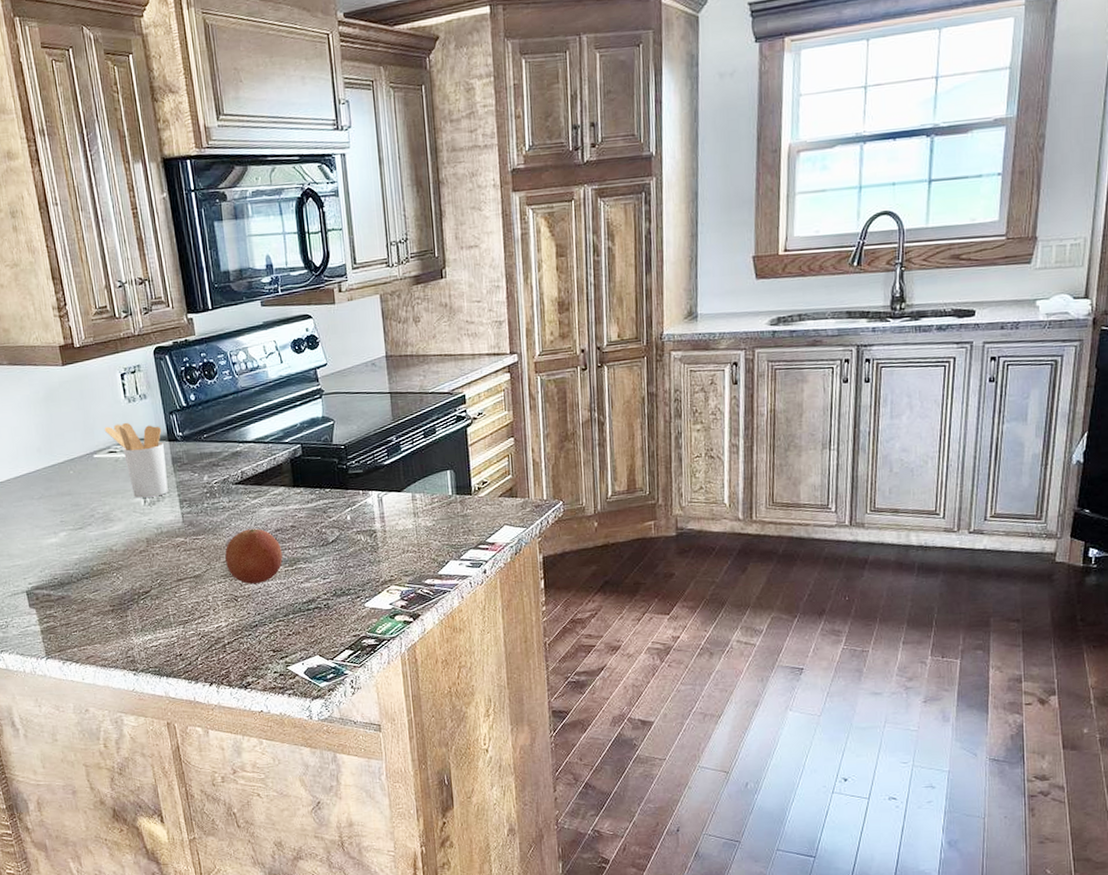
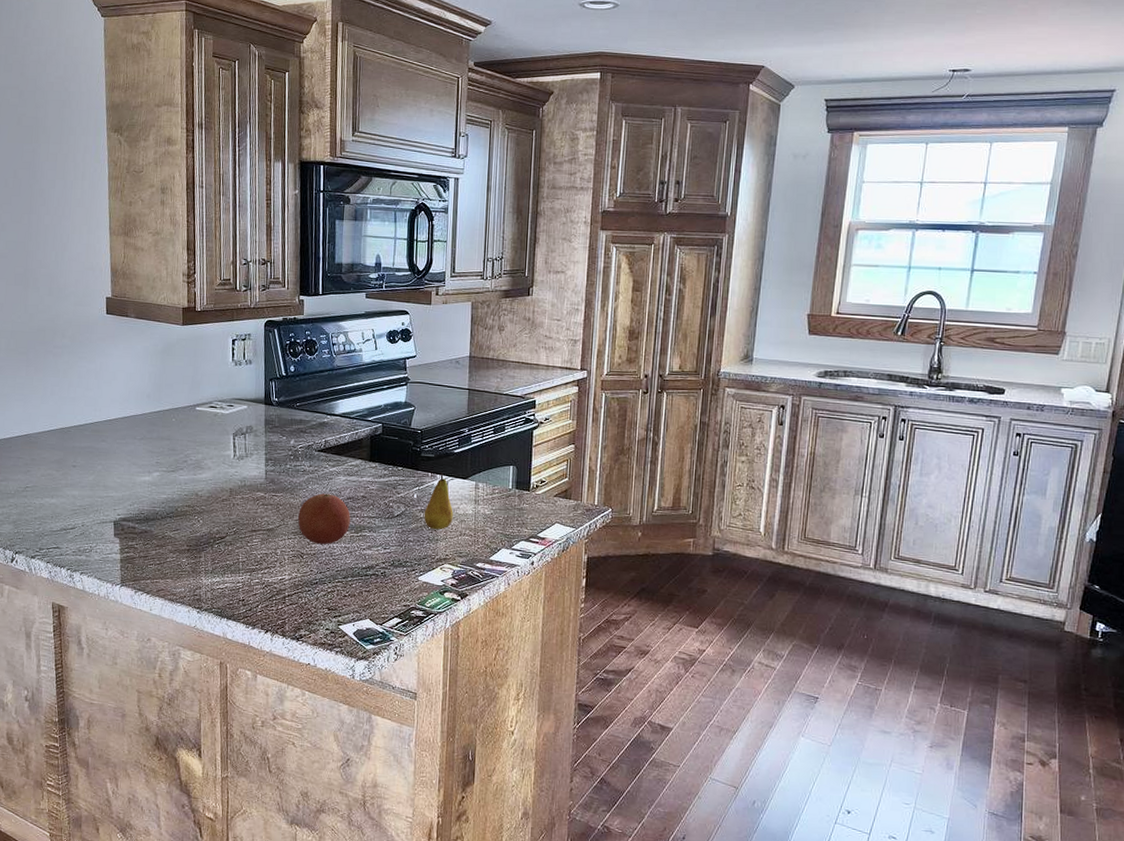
utensil holder: present [104,422,168,498] -> none [209,382,260,453]
fruit: none [360,487,393,550] -> present [424,471,453,529]

